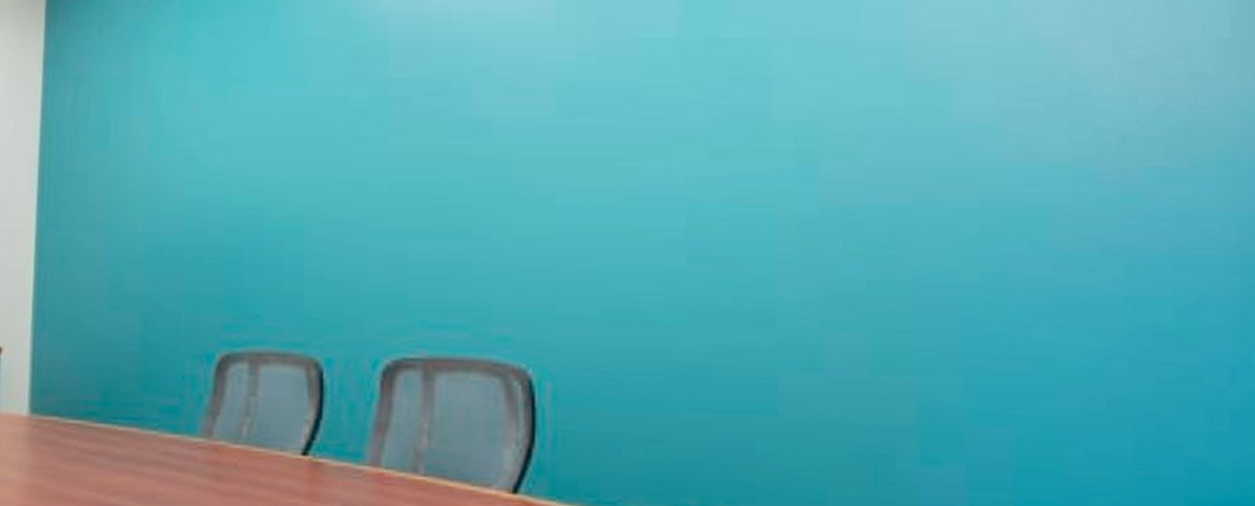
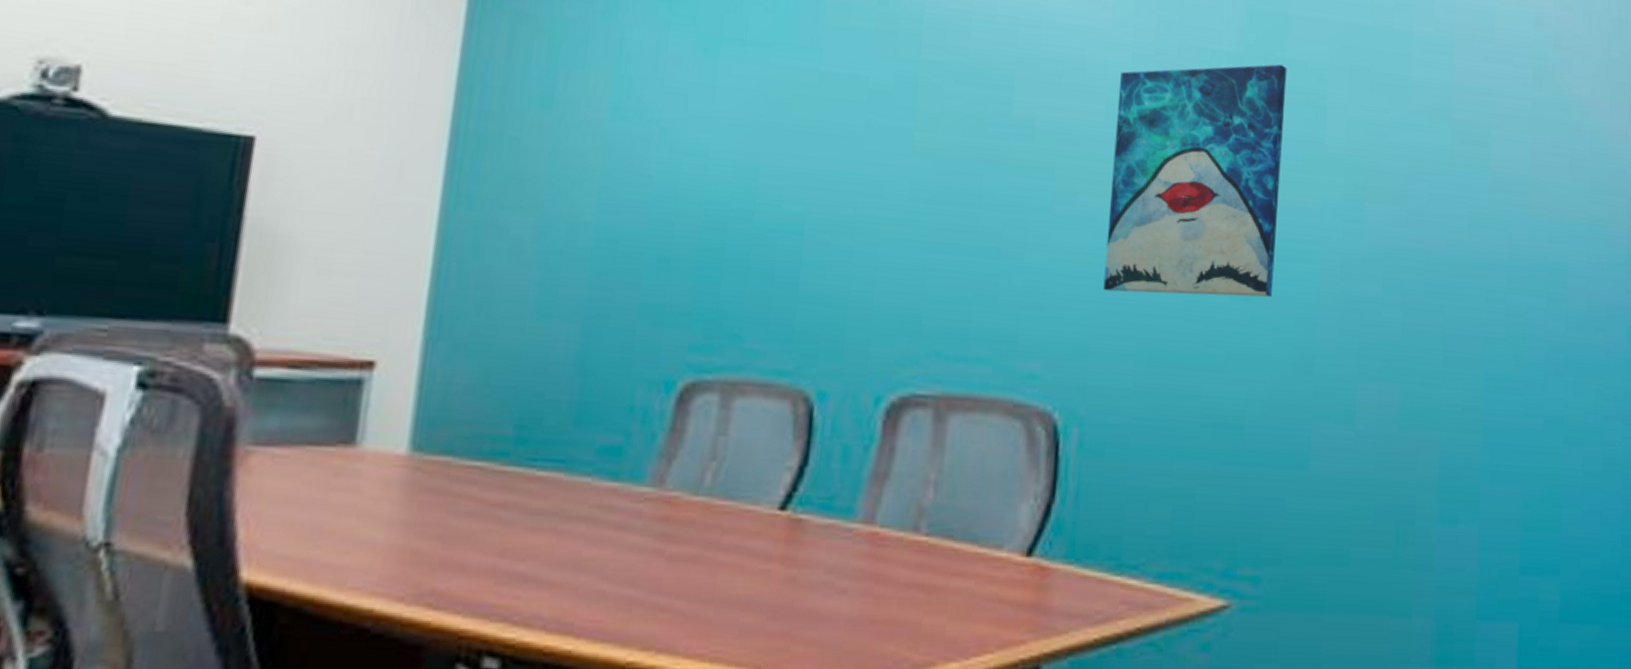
wall art: none [565,45,729,262] -> present [1103,64,1287,298]

